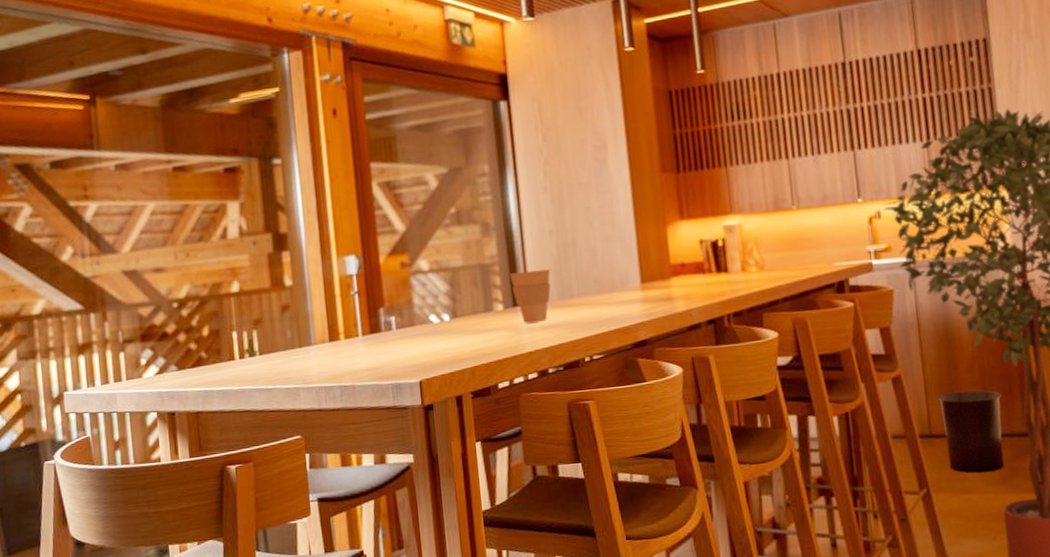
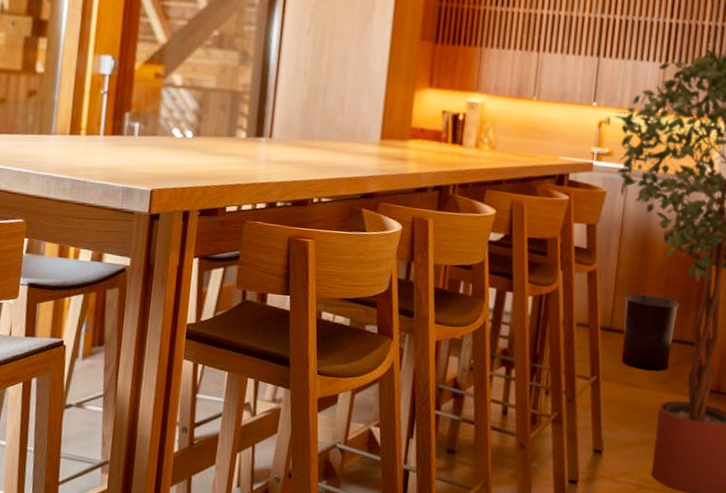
cup: present [509,269,551,324] -> none [257,105,299,158]

